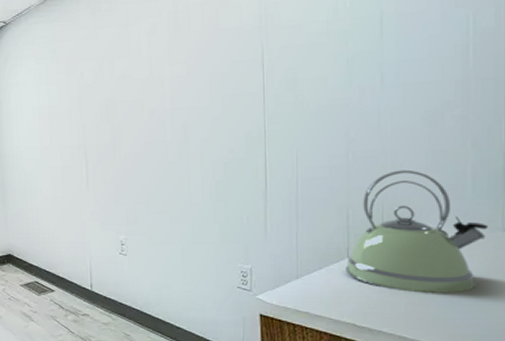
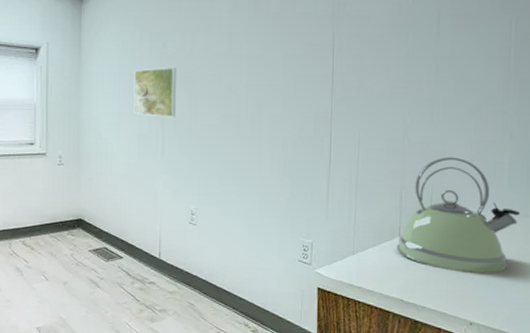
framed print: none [53,96,98,148] -> present [133,67,176,118]

